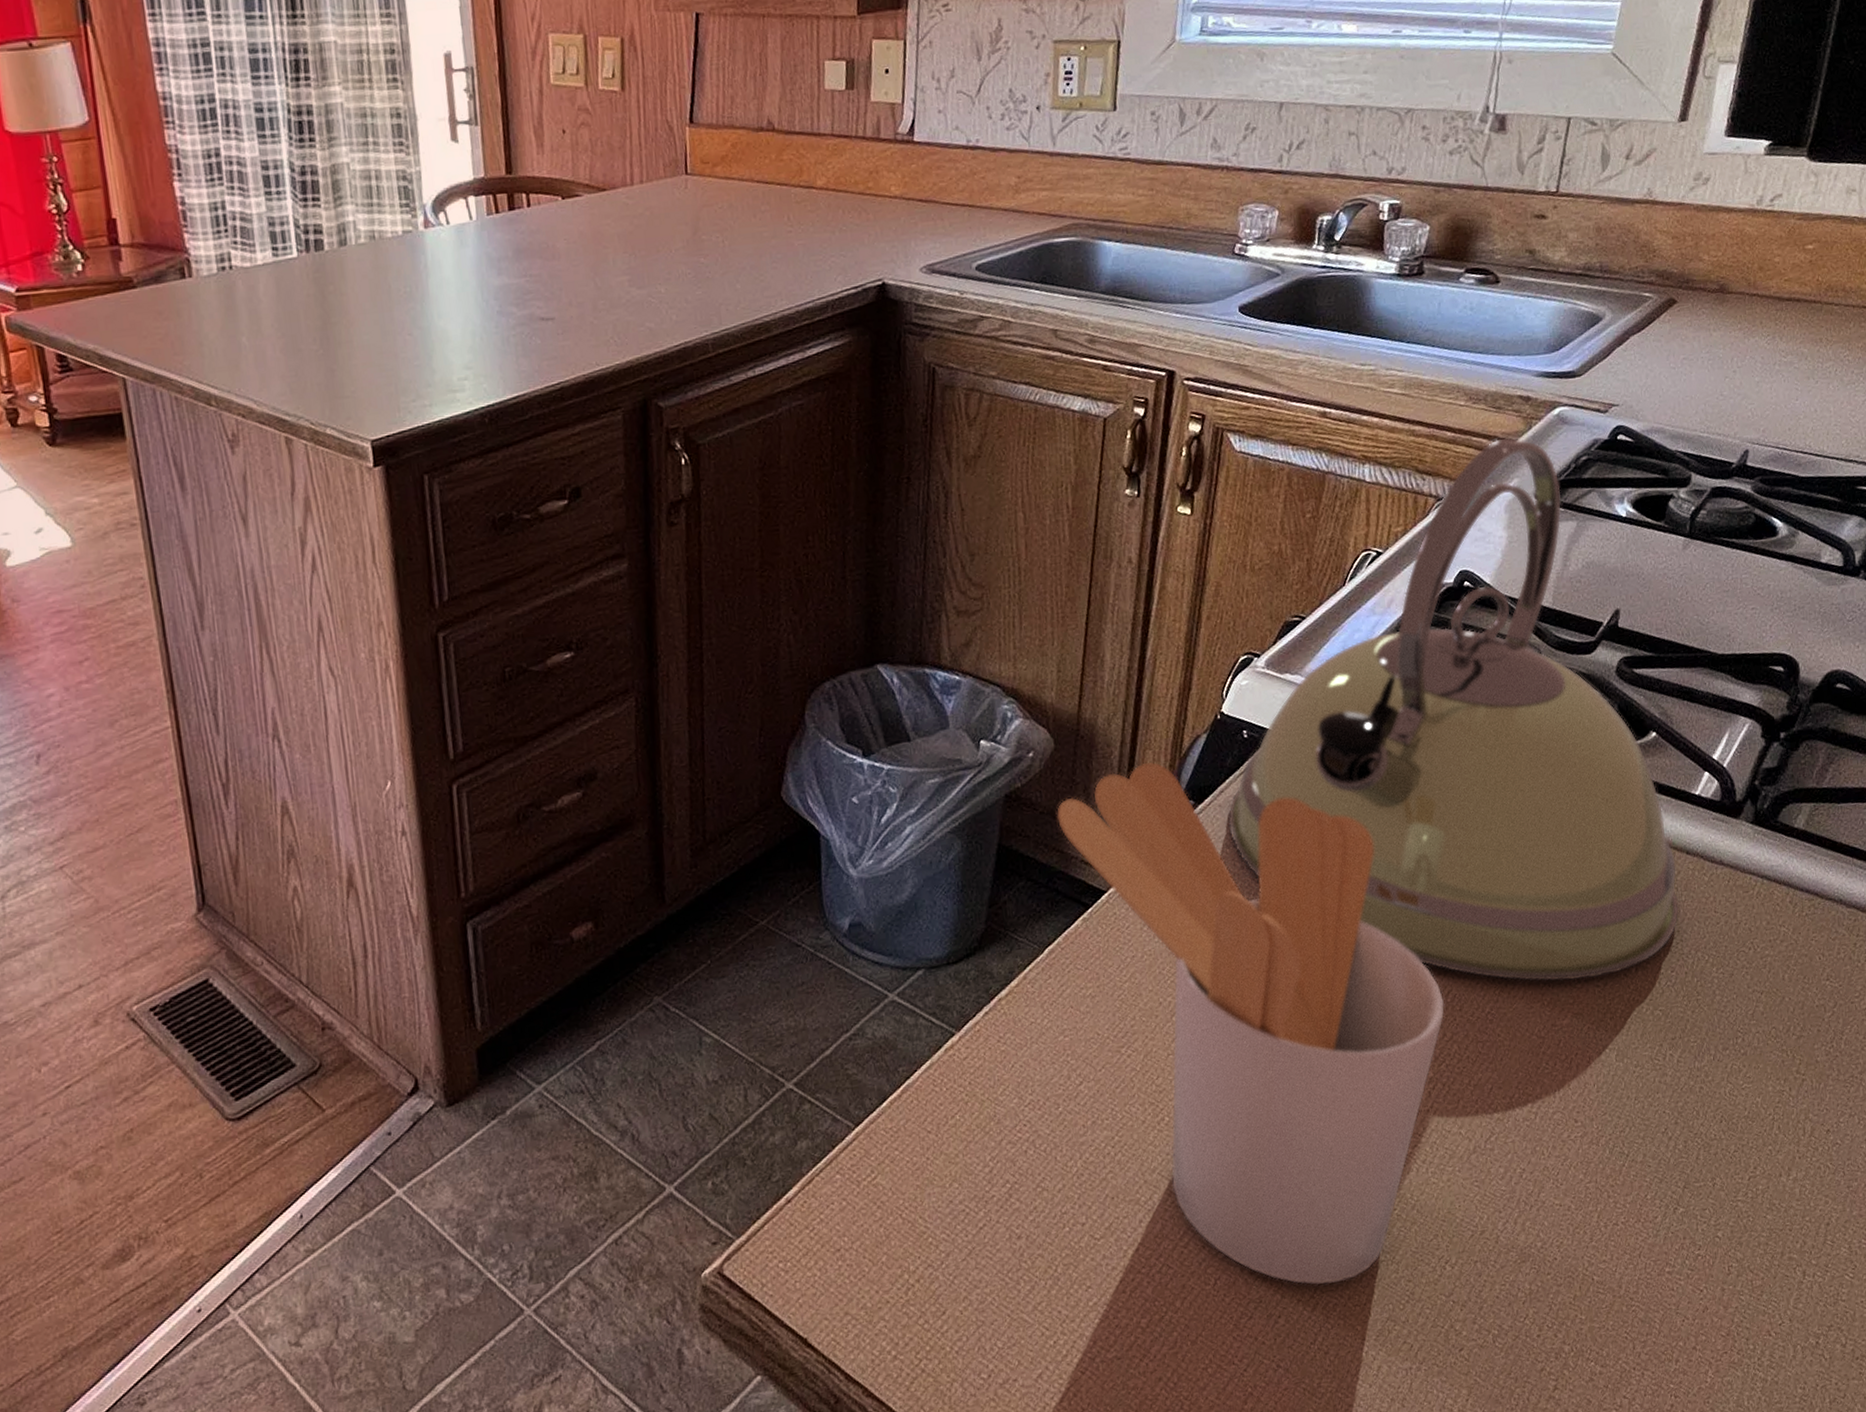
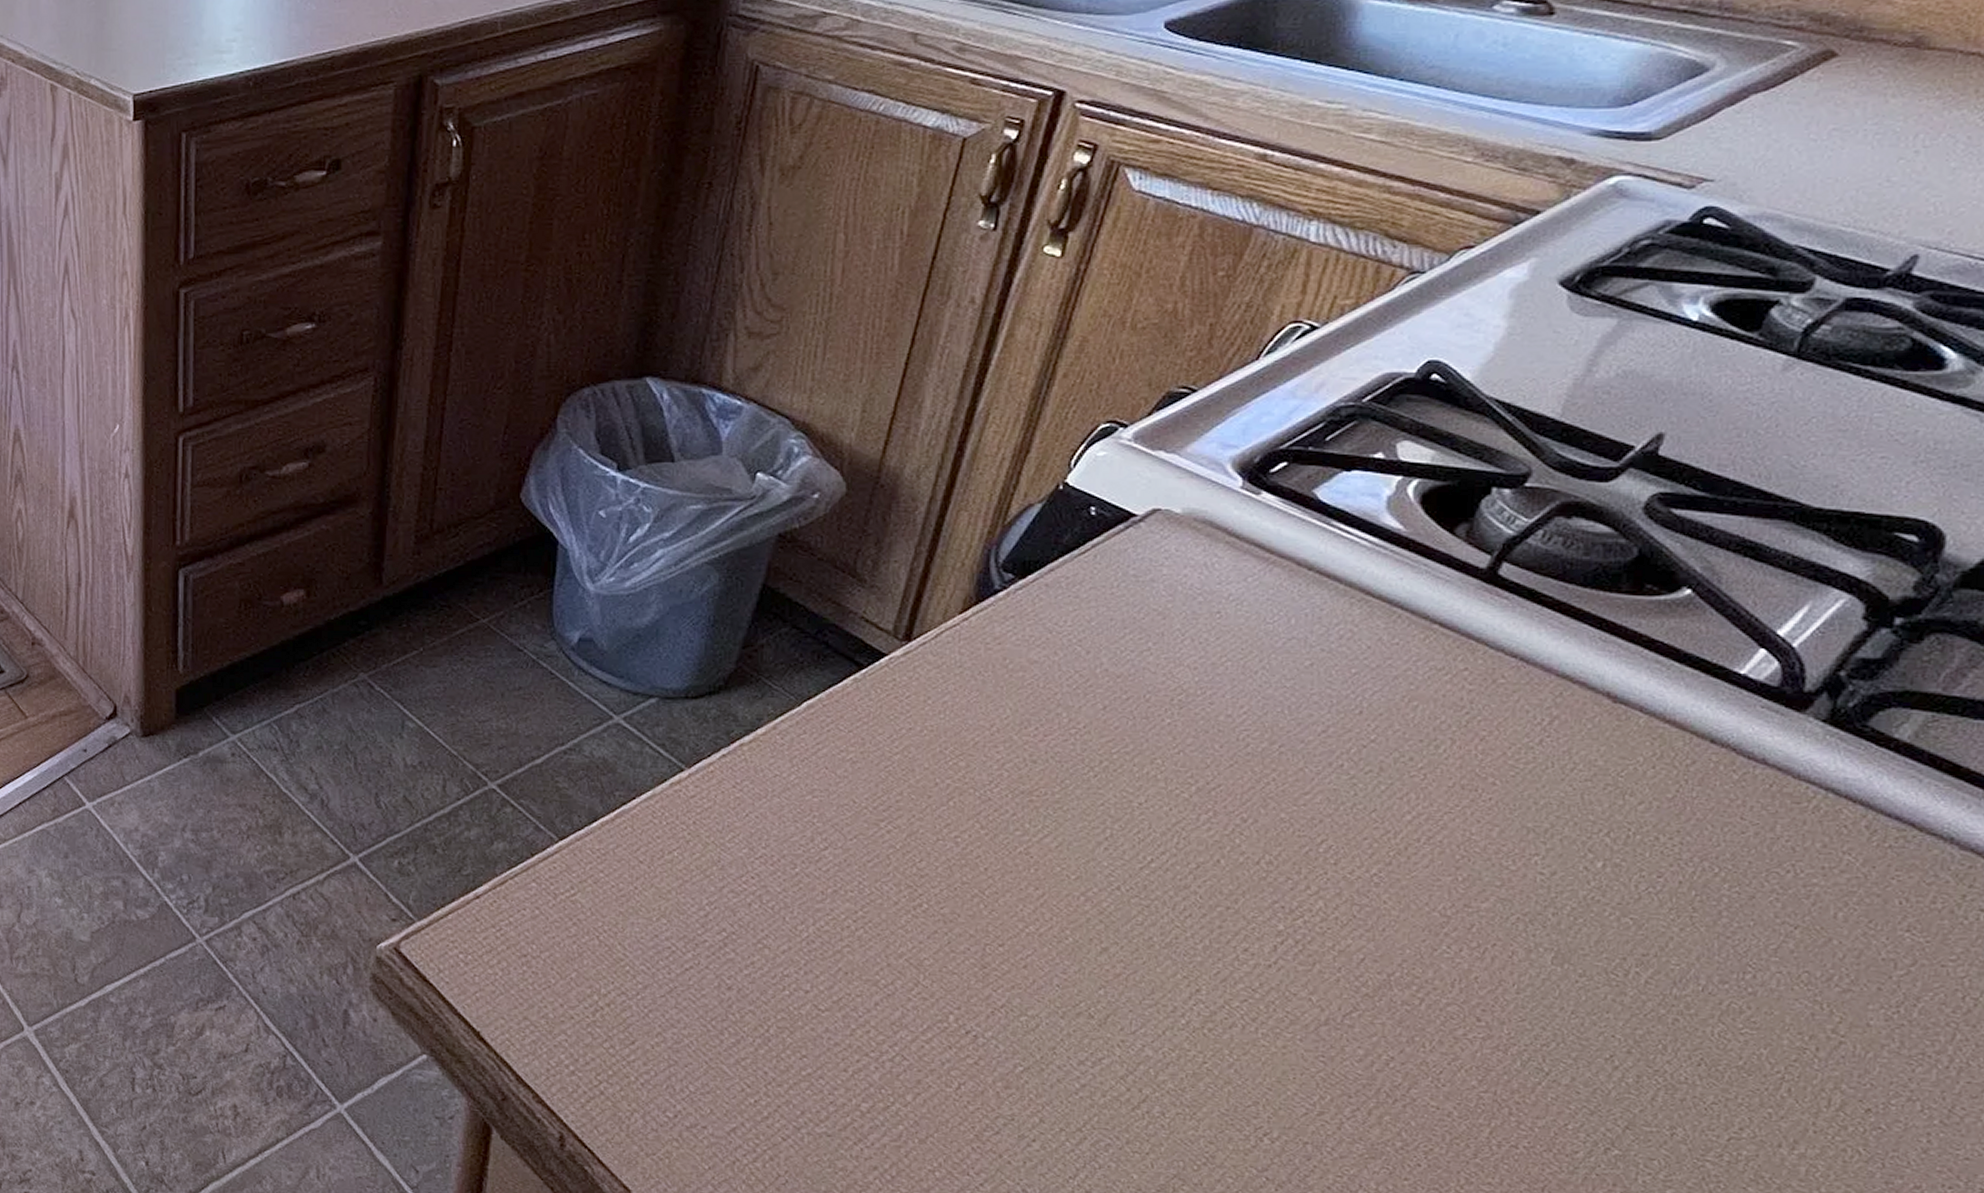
utensil holder: present [1057,761,1445,1286] -> none [838,524,1315,1124]
kettle: present [1228,437,1679,982] -> none [1054,207,1692,864]

